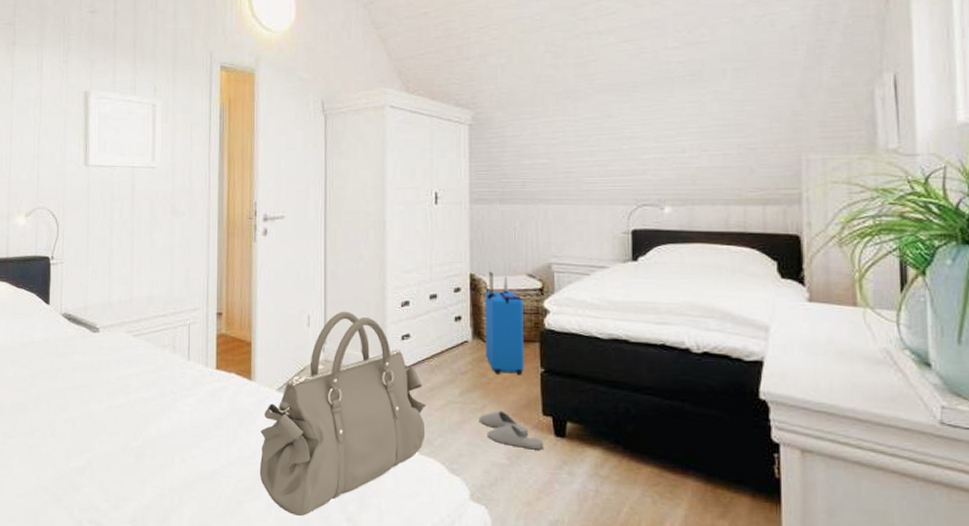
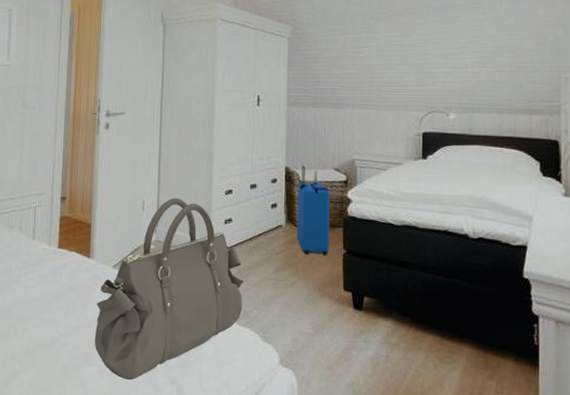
slippers: present [479,410,543,450] -> none [289,286,343,321]

